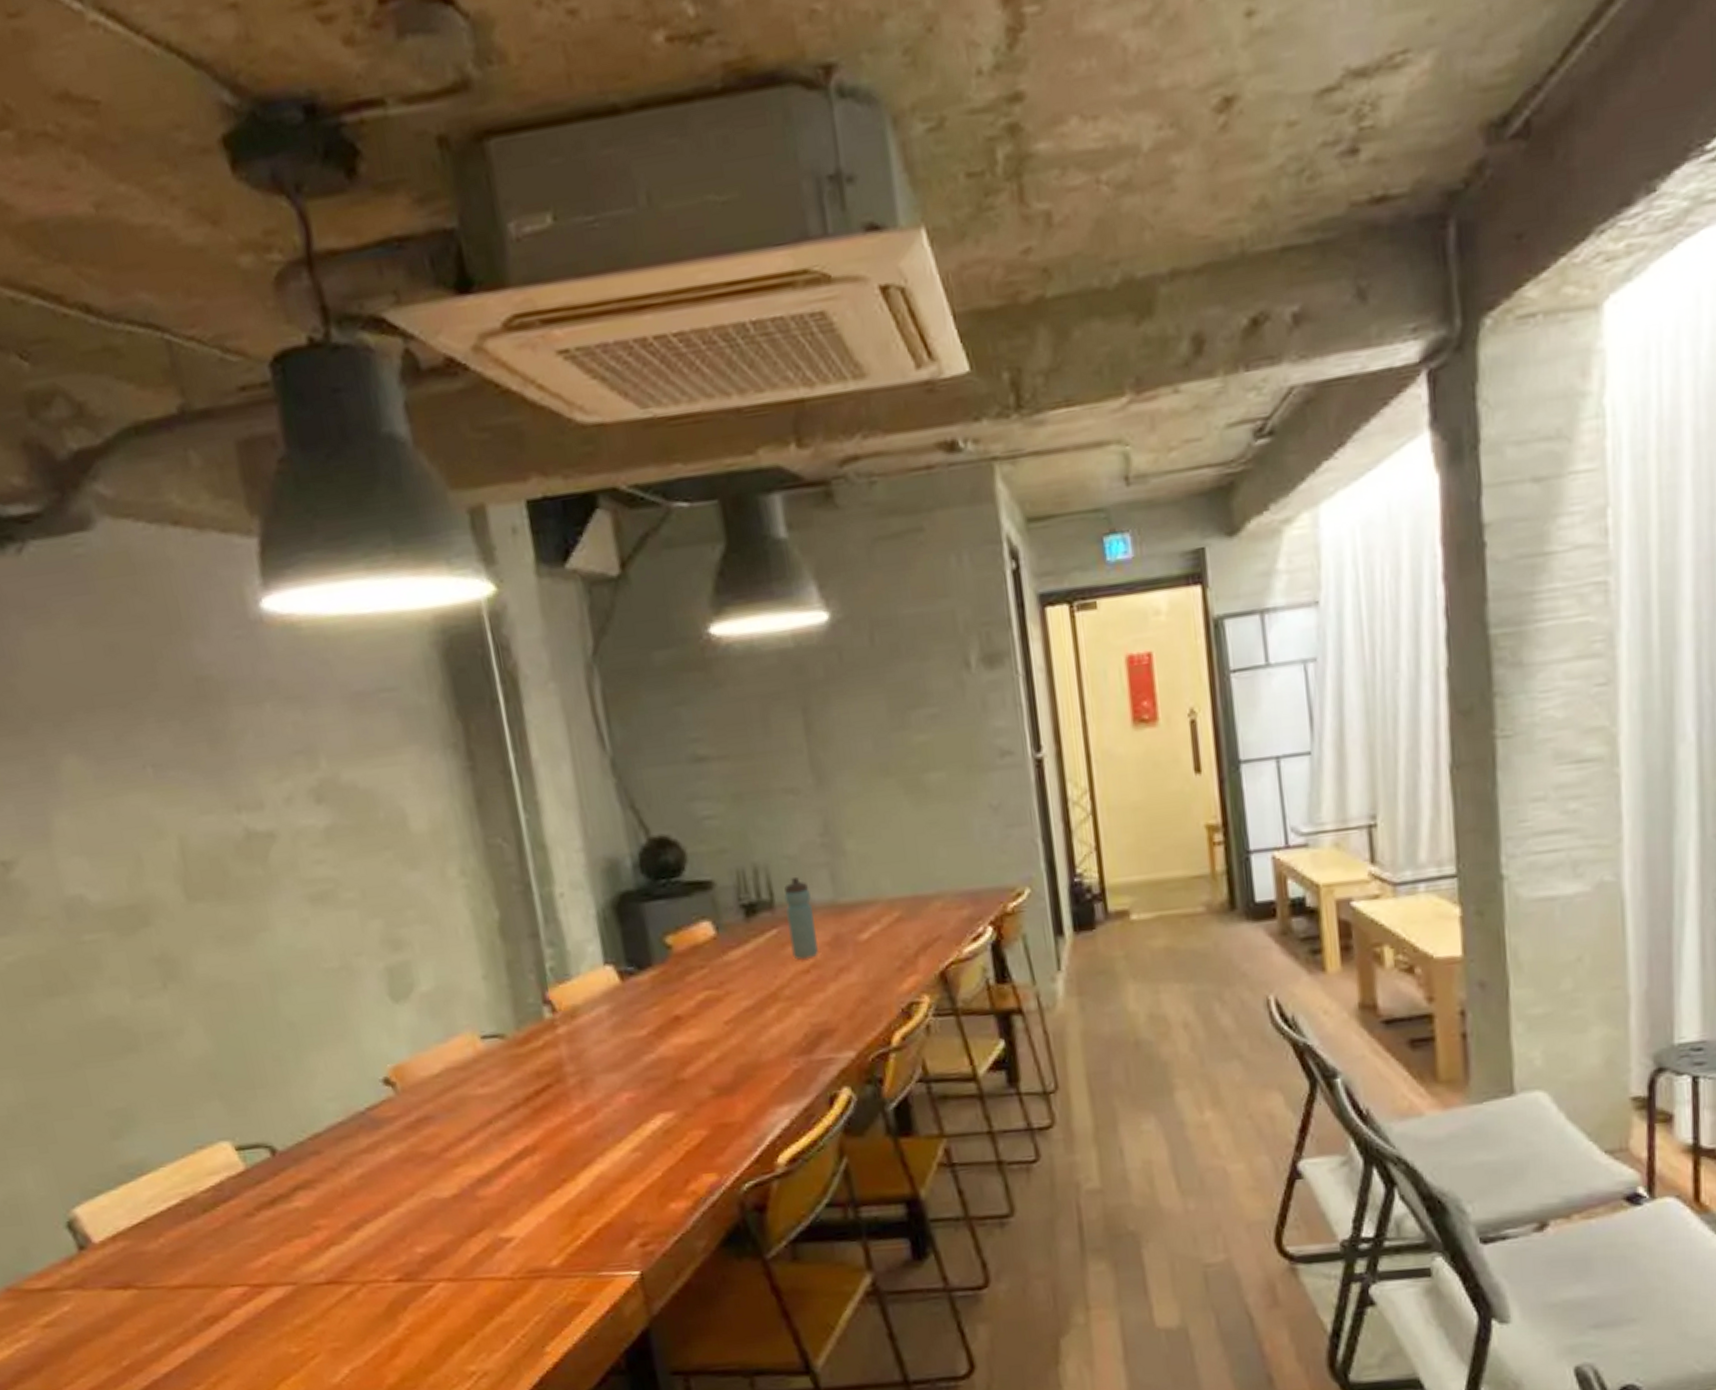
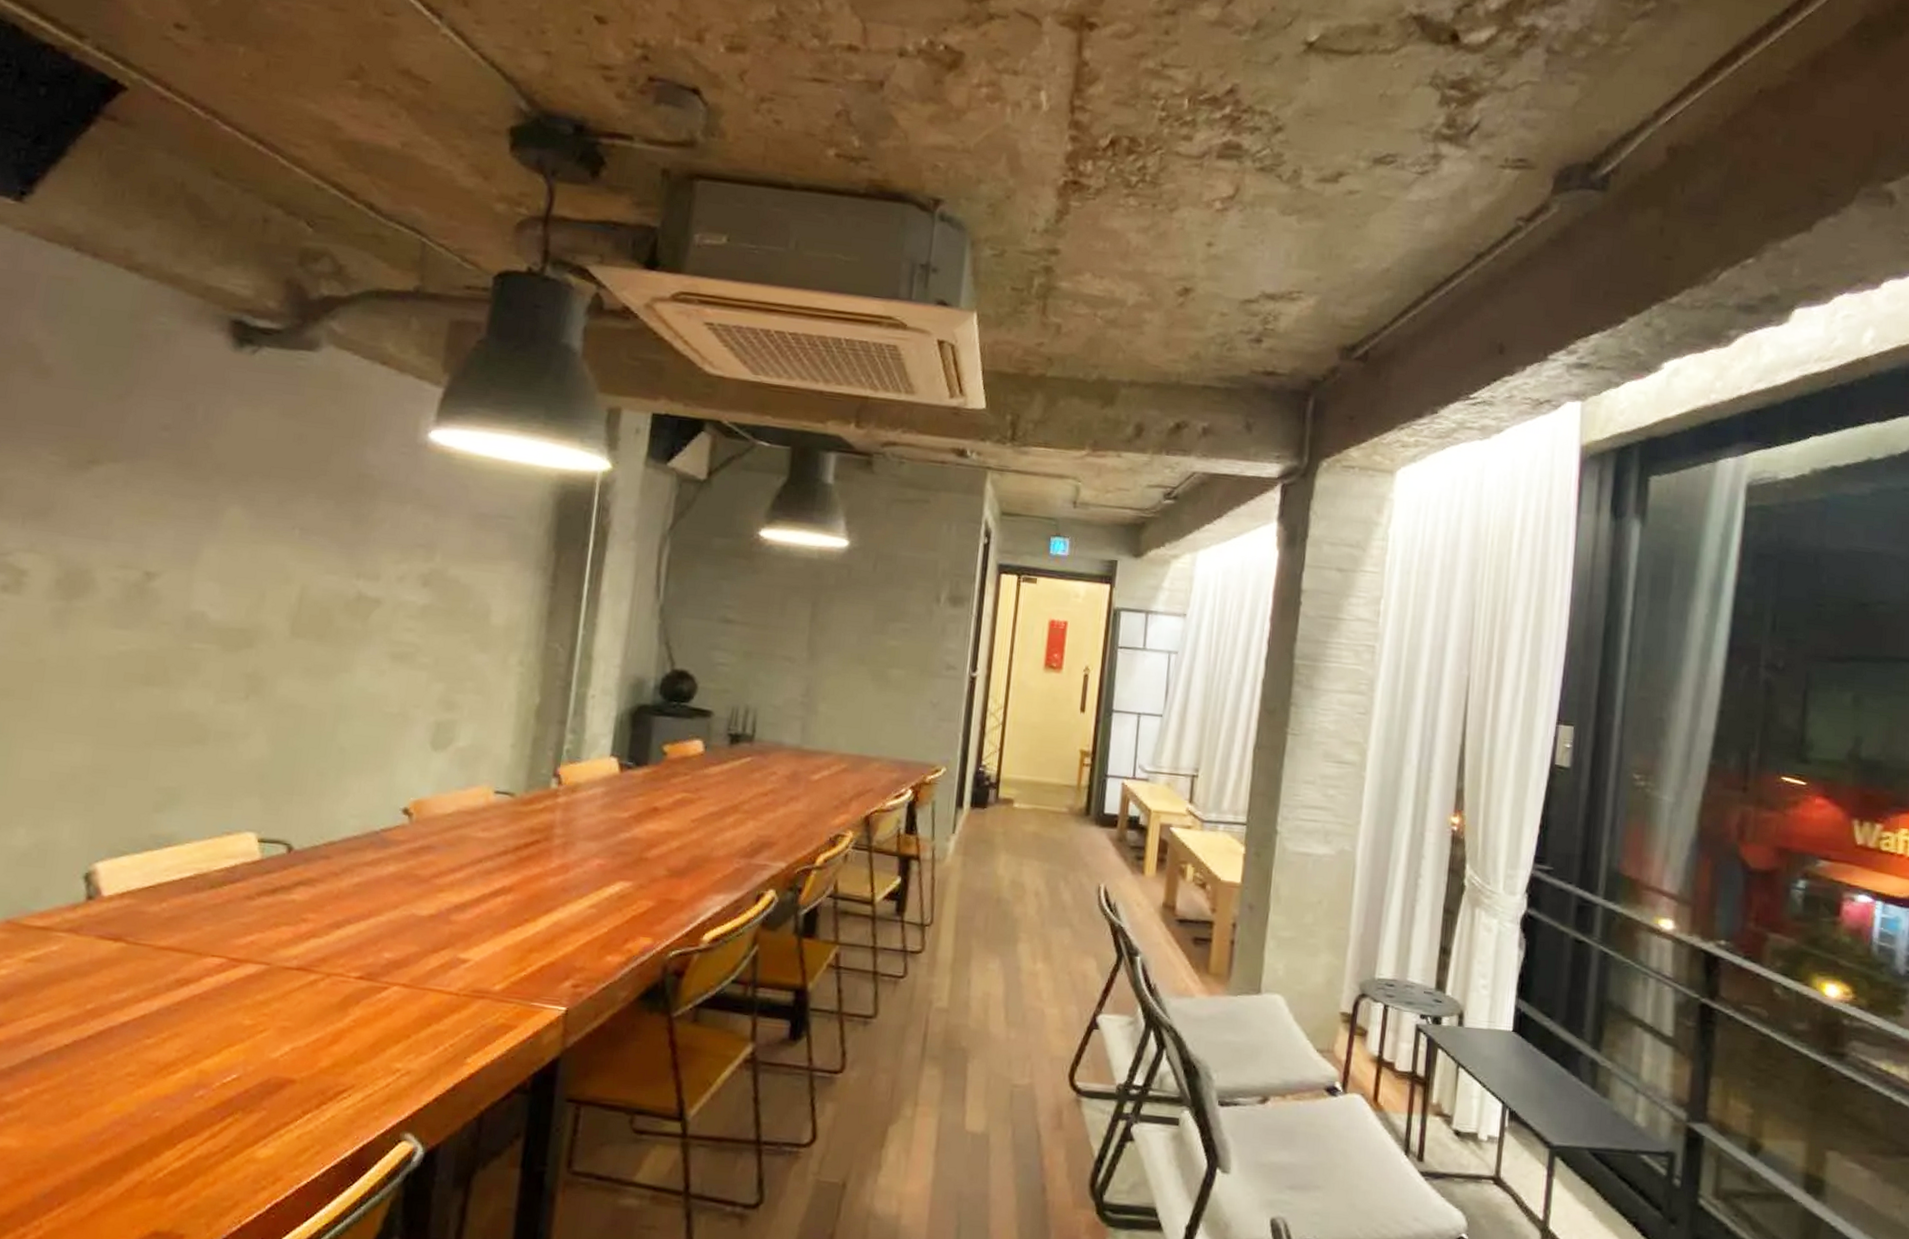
water bottle: present [784,876,819,961] -> none [758,721,784,786]

